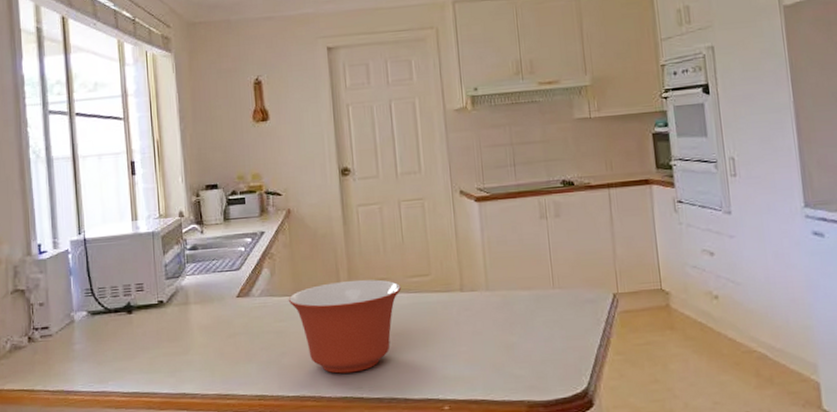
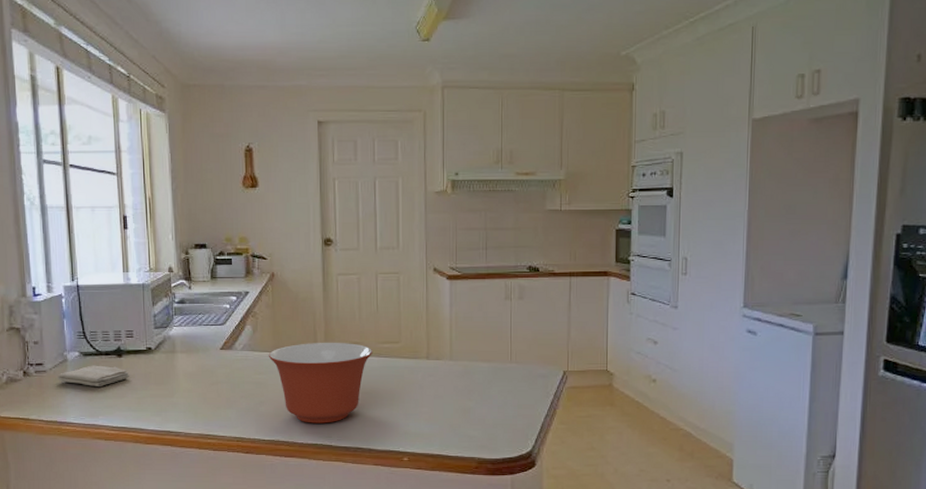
washcloth: none [64,324,141,349] -> present [57,365,130,386]

